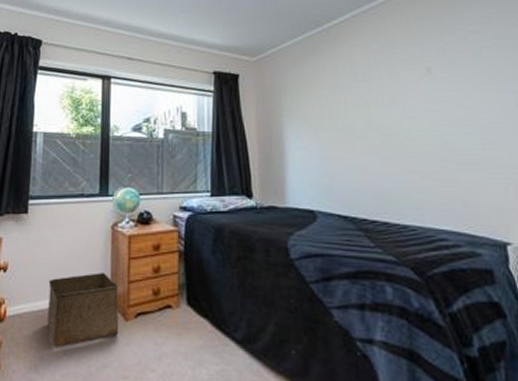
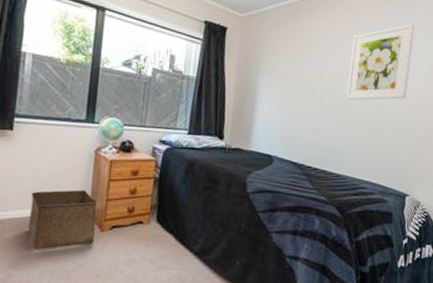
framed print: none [387,34,474,133] -> present [345,24,415,101]

